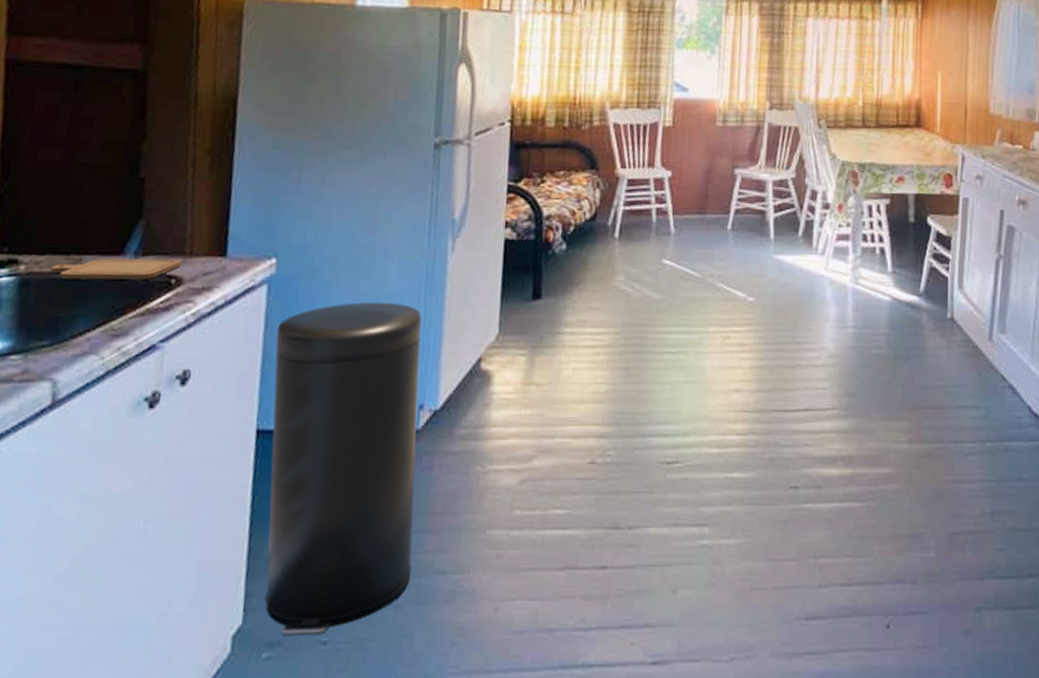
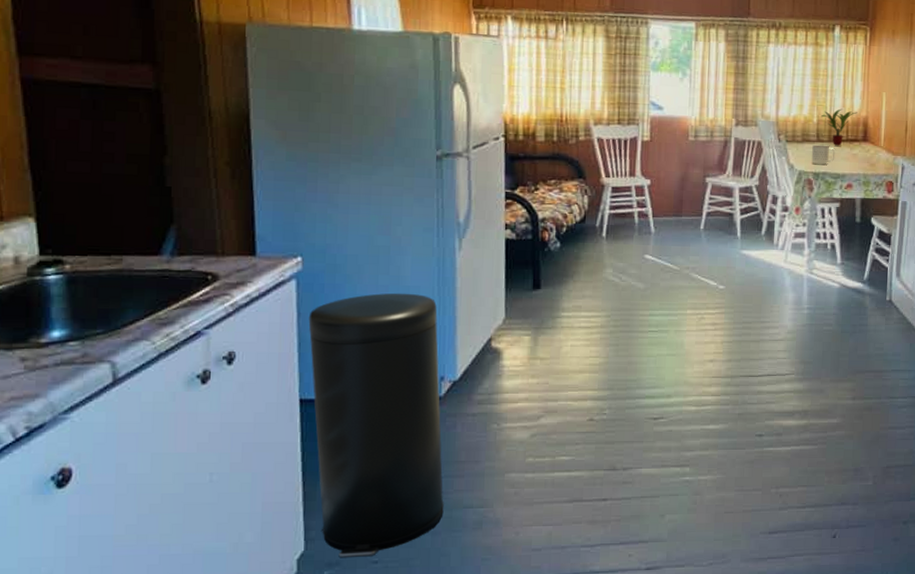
chopping board: present [50,258,183,280] -> none [94,258,216,277]
mug: none [856,131,884,154] -> present [811,144,835,165]
potted plant: none [866,90,909,132] -> present [820,108,857,146]

